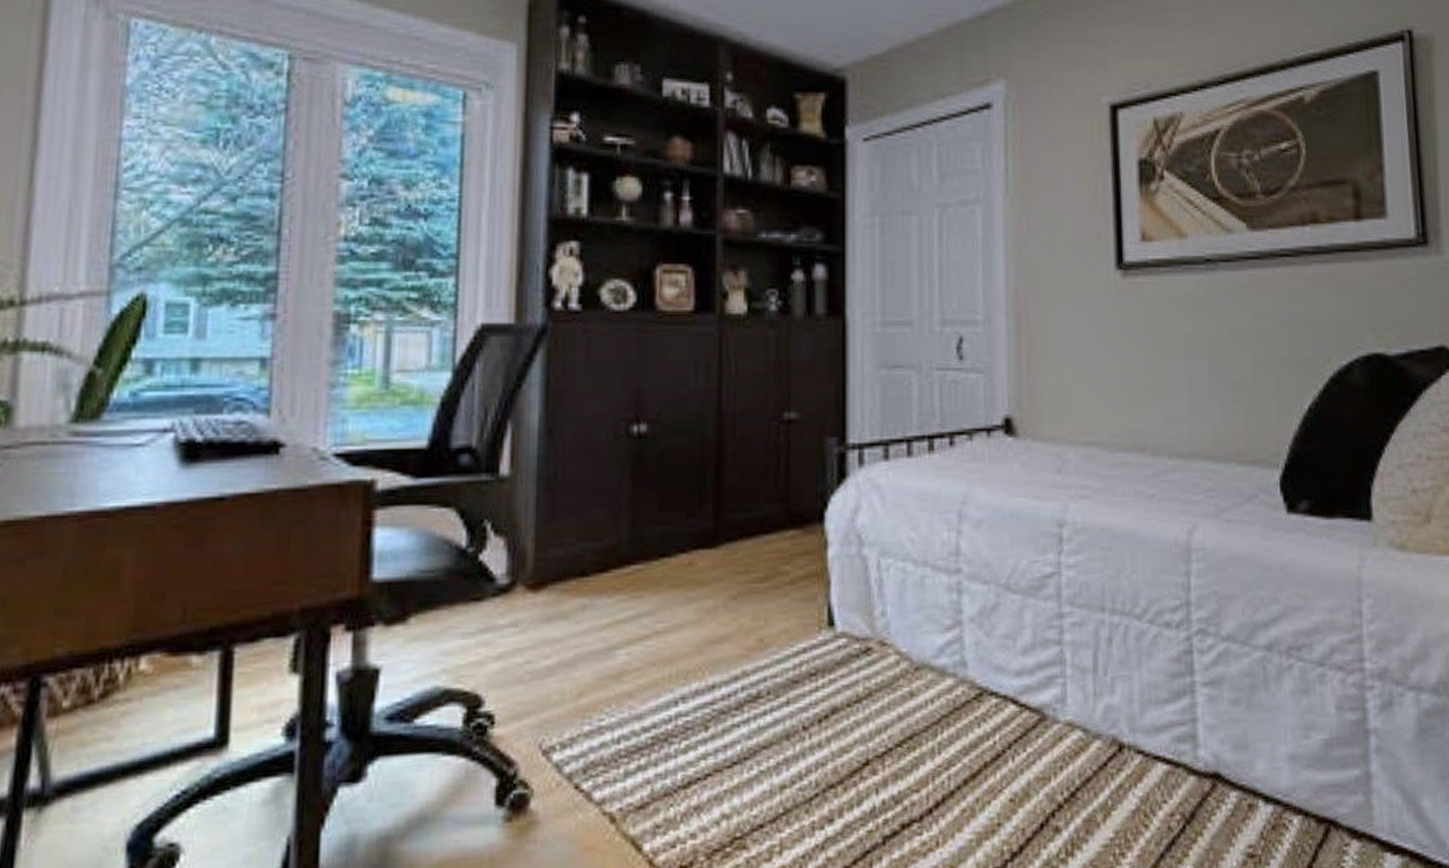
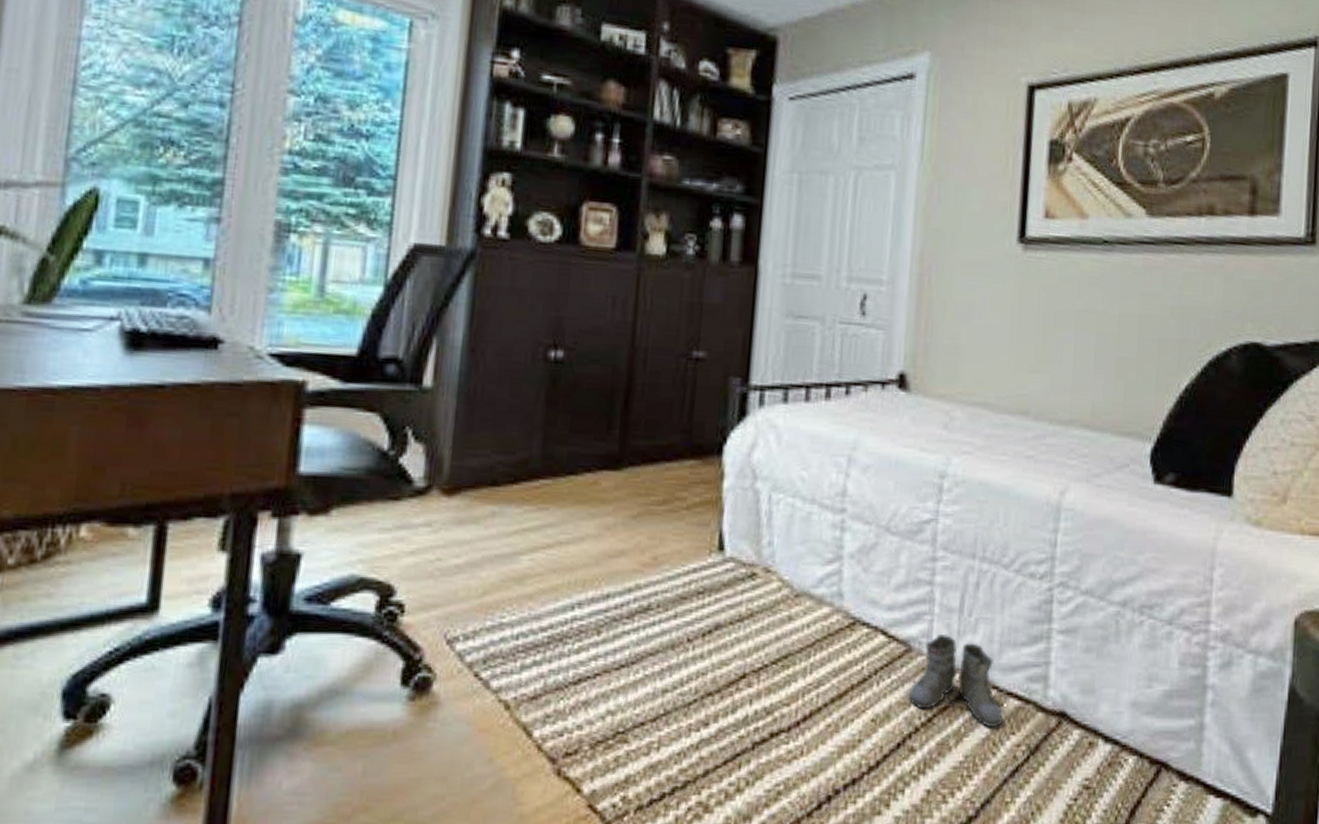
boots: none [1046,698,1154,798] -> present [908,634,1004,728]

